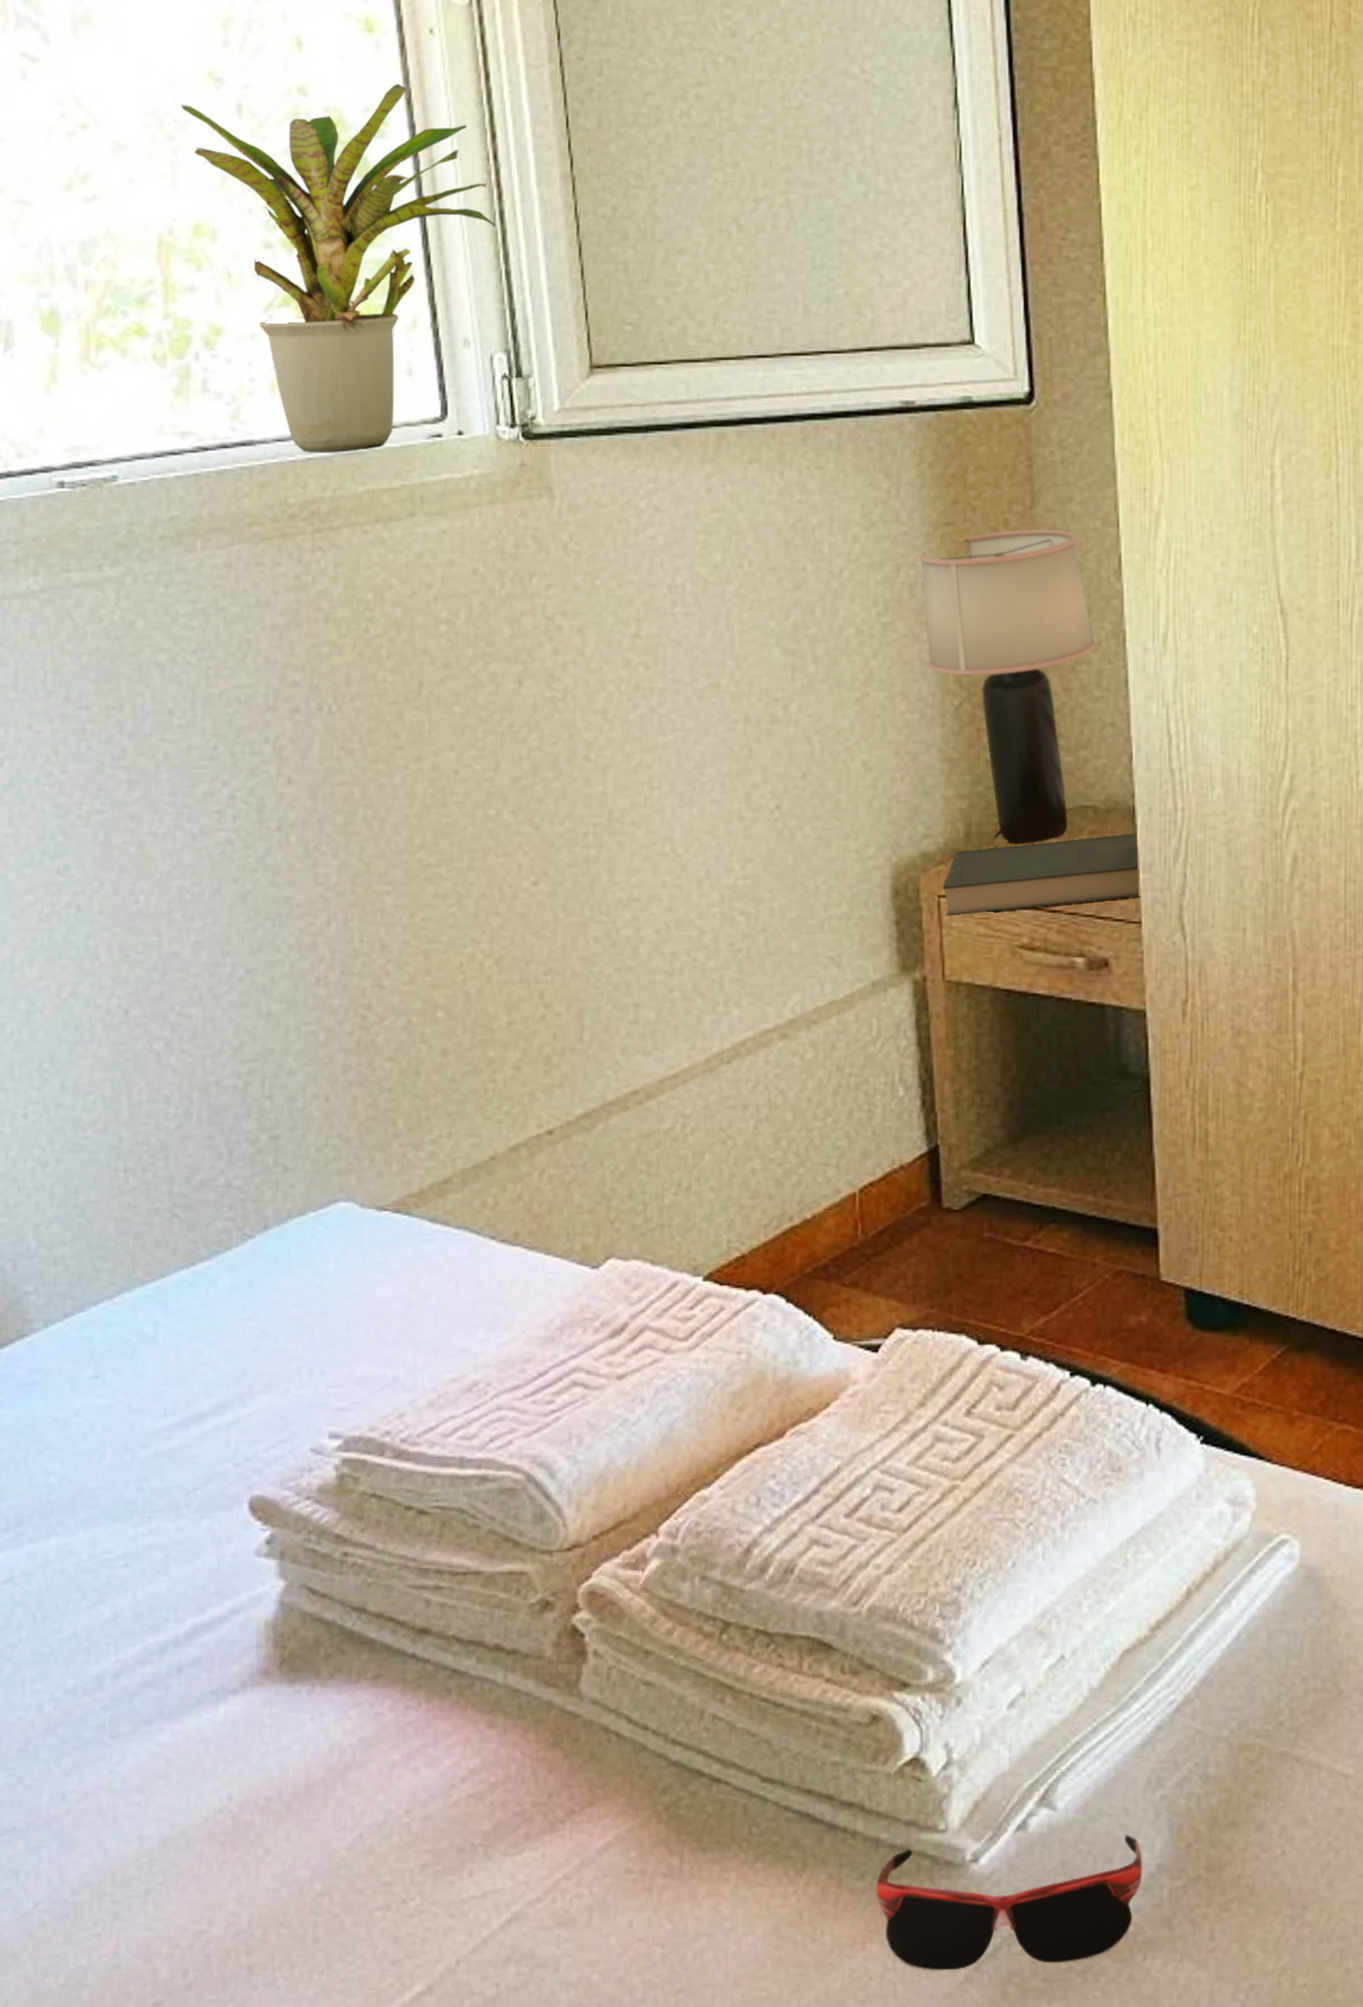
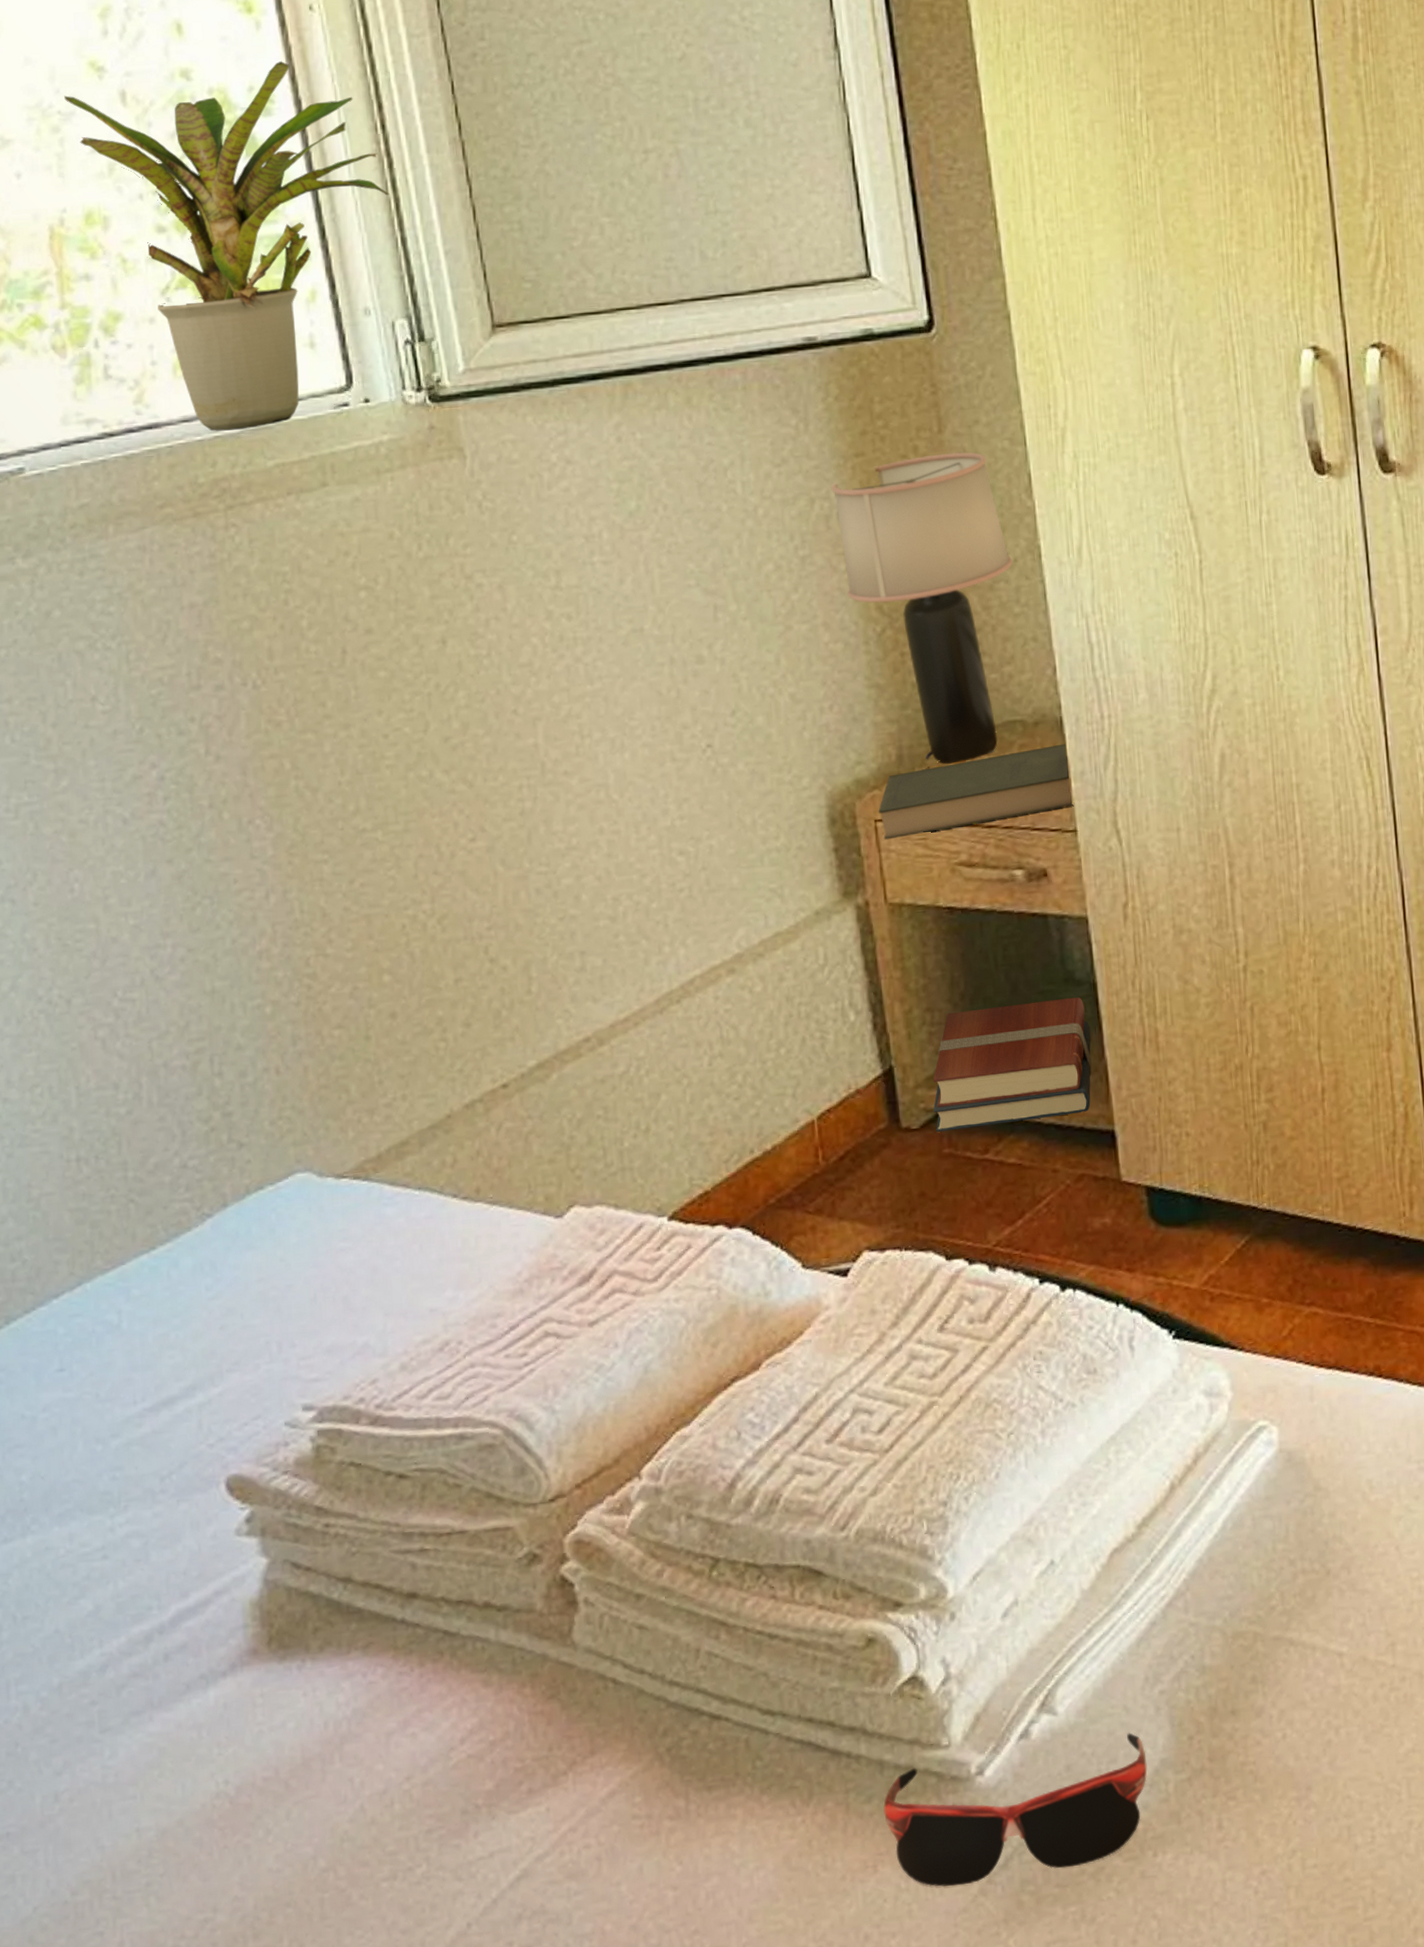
books: none [976,1091,1141,1215] -> present [933,997,1092,1132]

